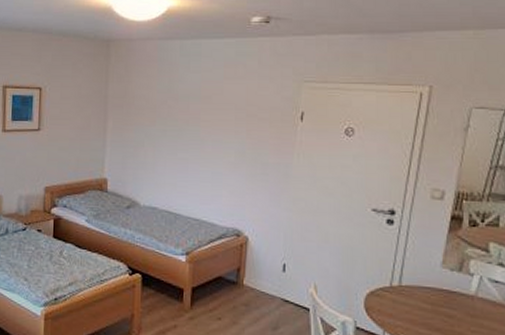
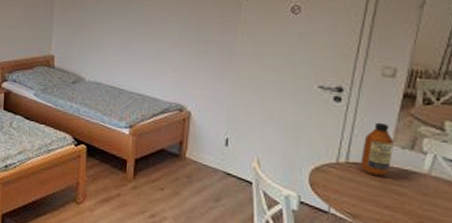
bottle: none [413,244,444,299] -> present [360,122,395,177]

